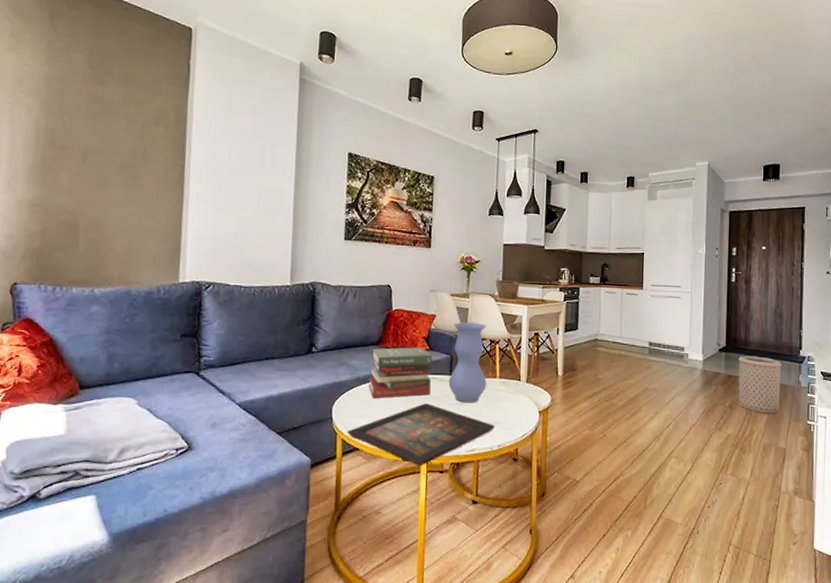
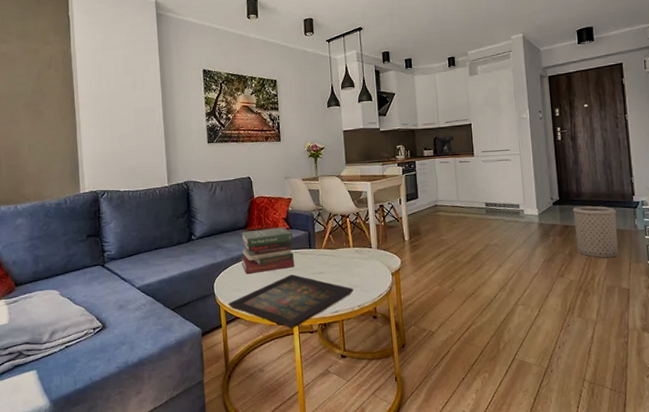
vase: present [448,322,487,403] -> none [308,201,343,272]
basket: present [495,269,520,300] -> none [340,152,362,178]
coffee maker: none [604,263,625,286] -> present [436,136,456,156]

